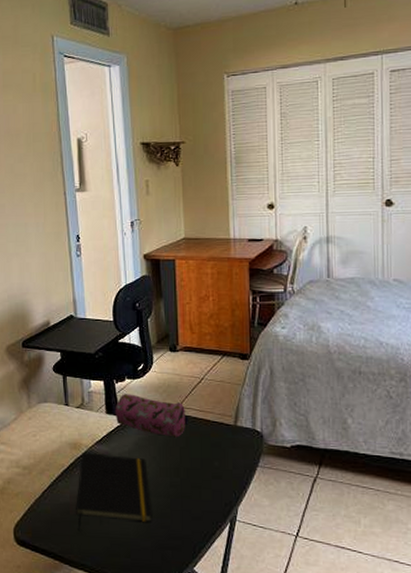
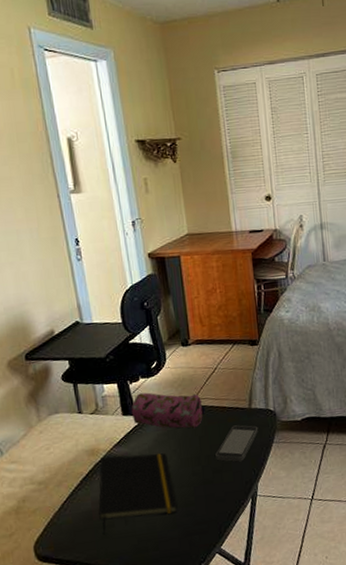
smartphone: none [195,441,243,481] -> present [215,425,259,462]

